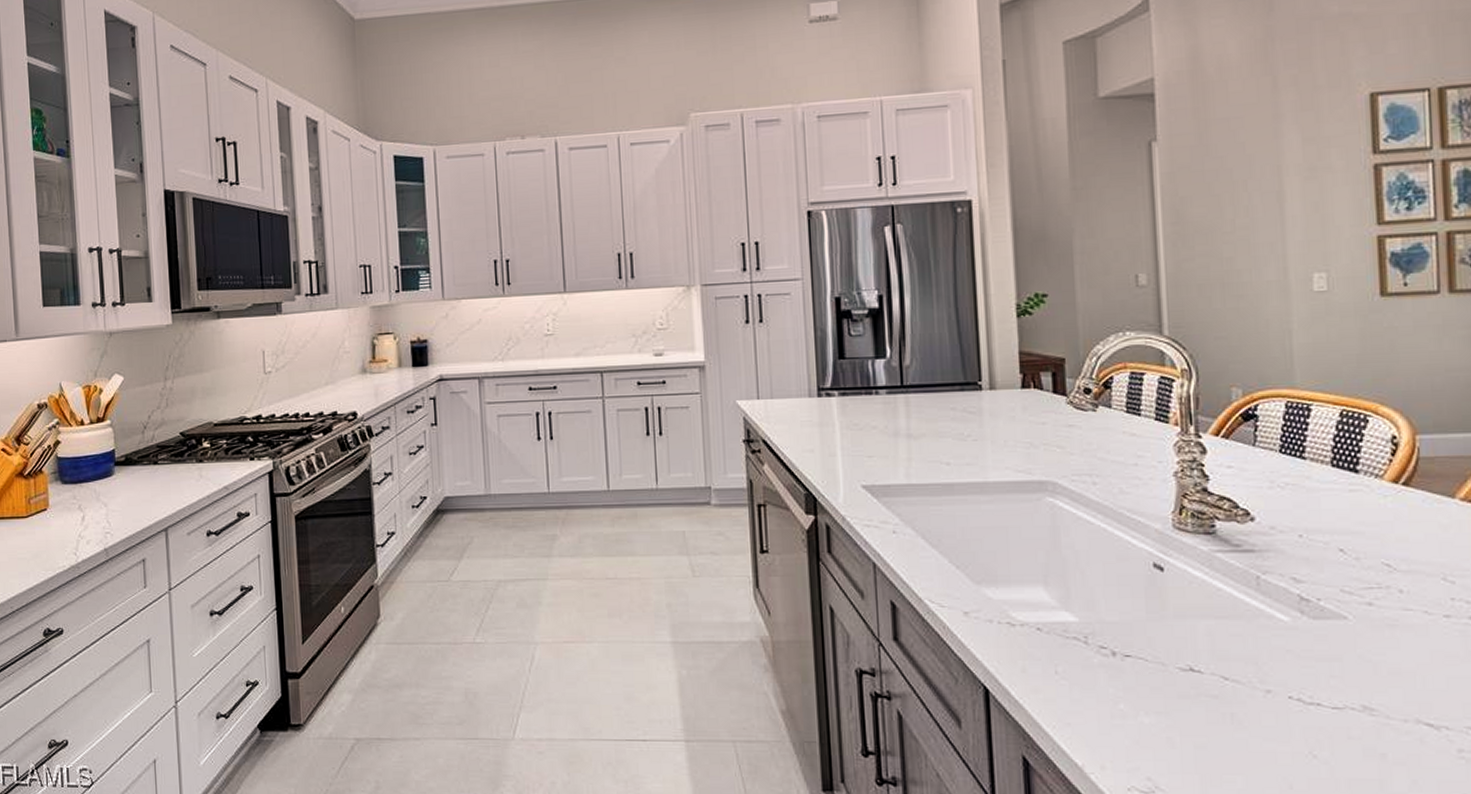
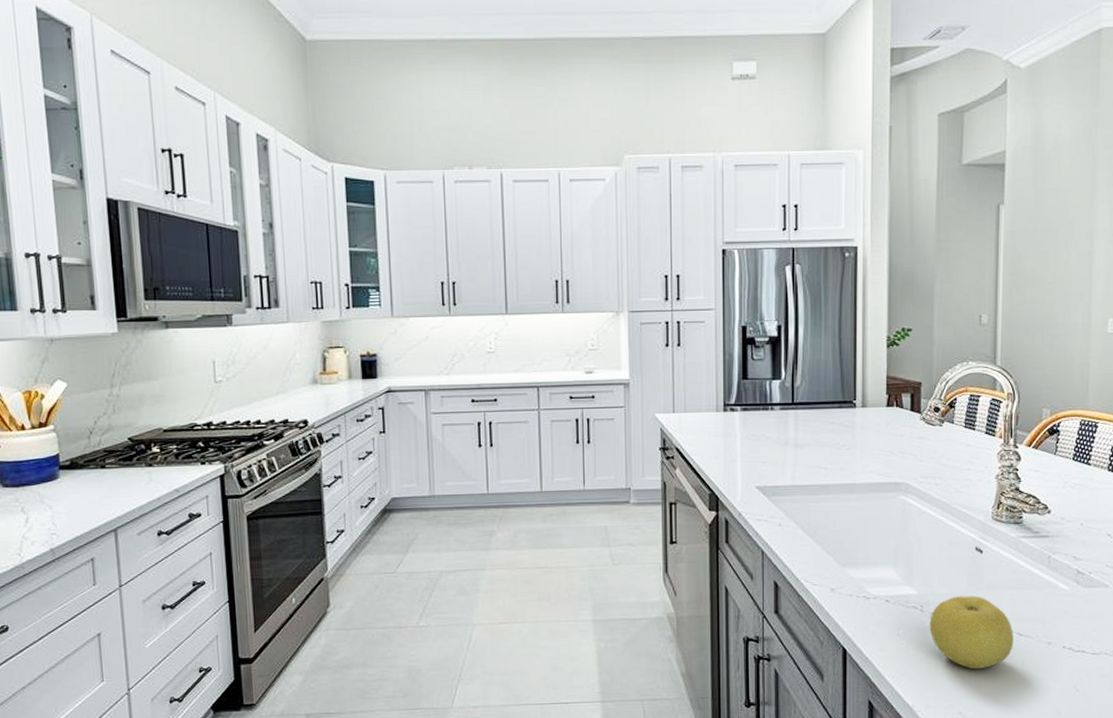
fruit: none [1097,626,1217,723] -> present [929,596,1014,670]

